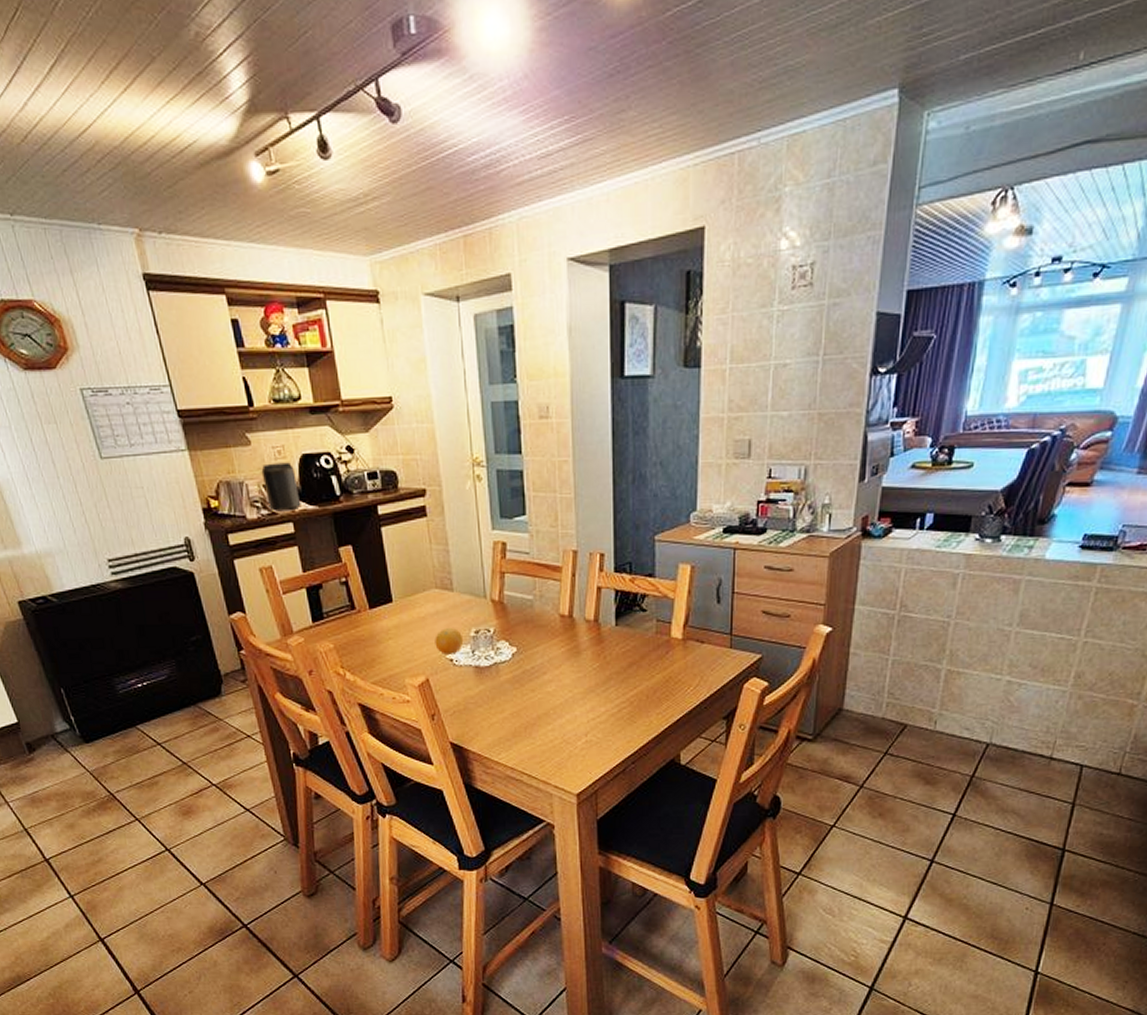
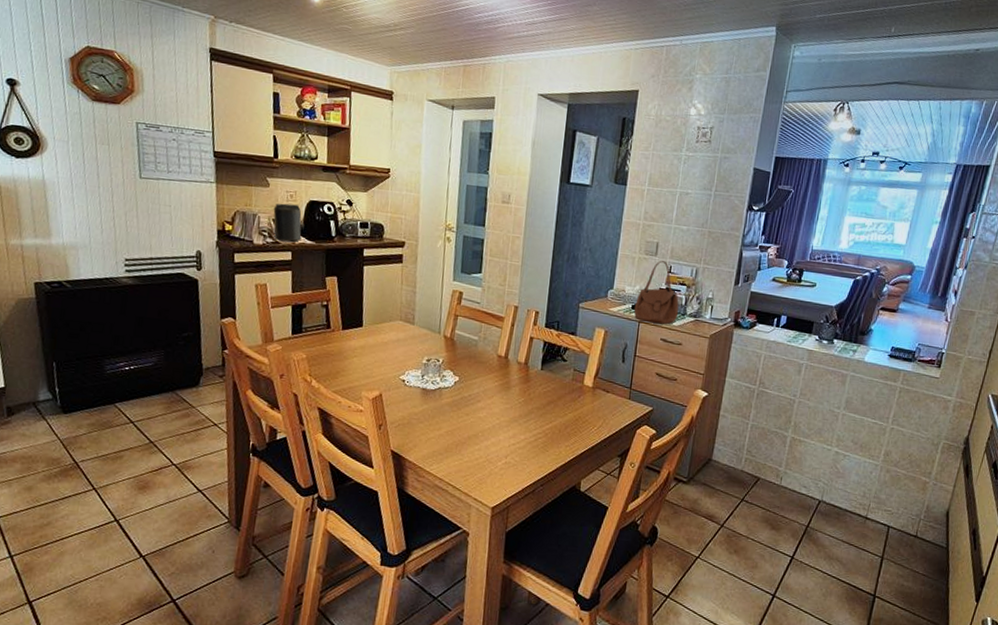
fruit: present [435,628,464,655] -> none [392,354,417,376]
handbag: none [726,463,785,548] -> present [633,261,679,325]

